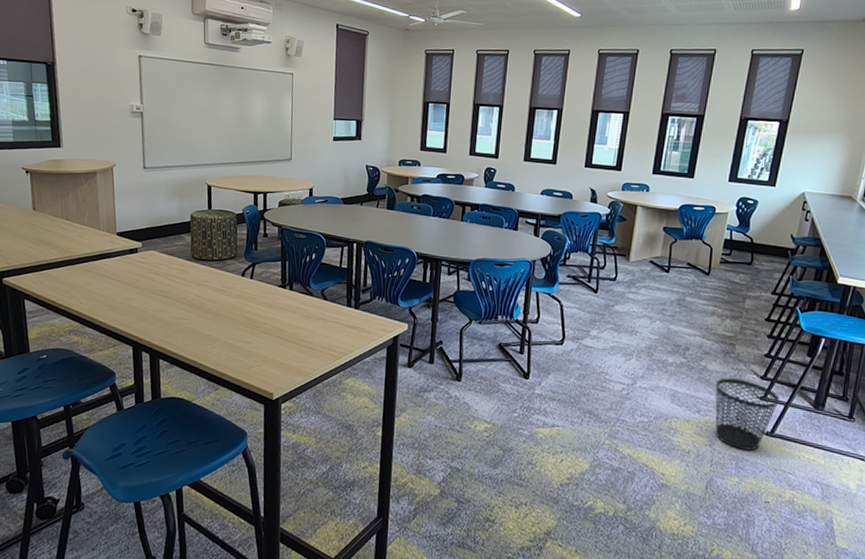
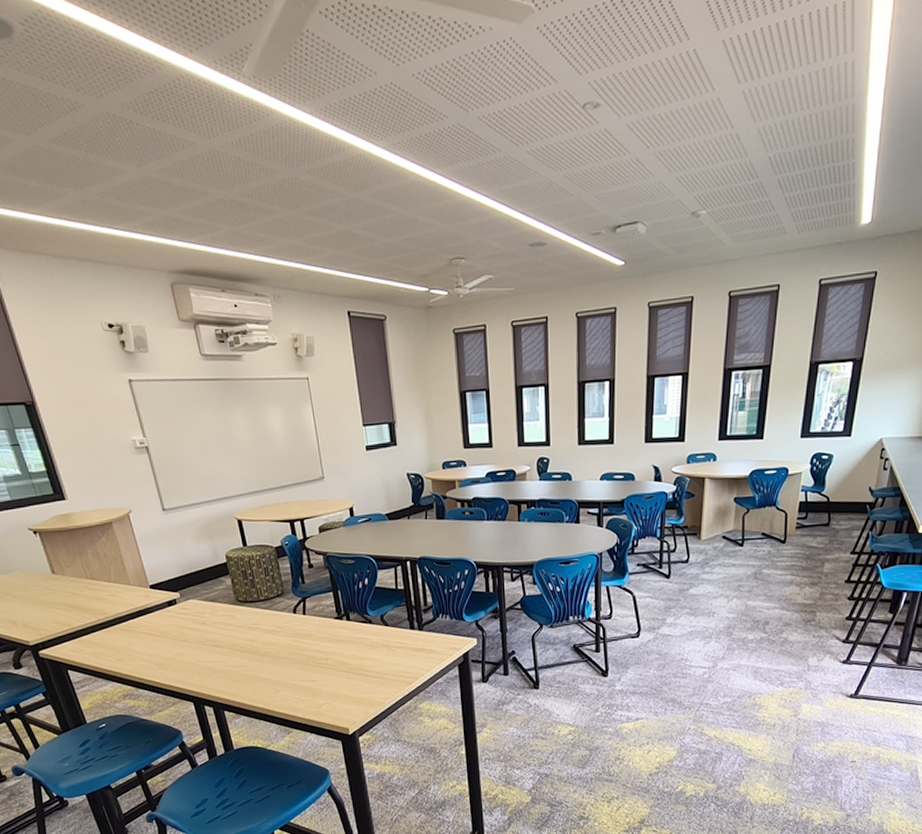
wastebasket: present [715,378,779,451] -> none [797,646,862,715]

